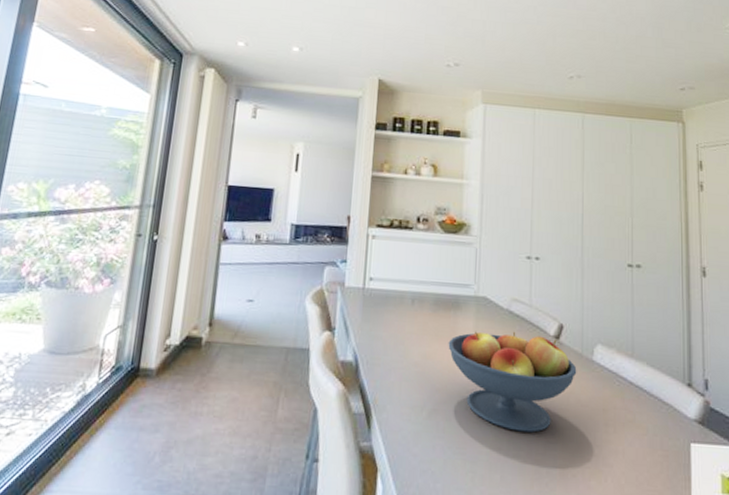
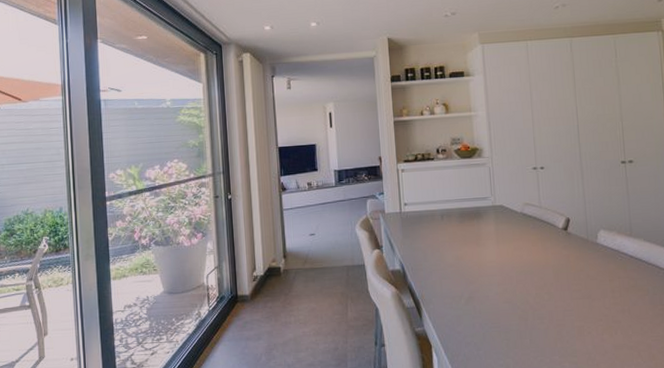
fruit bowl: present [448,331,577,433] -> none [475,229,585,305]

